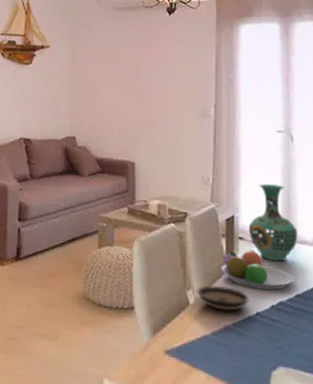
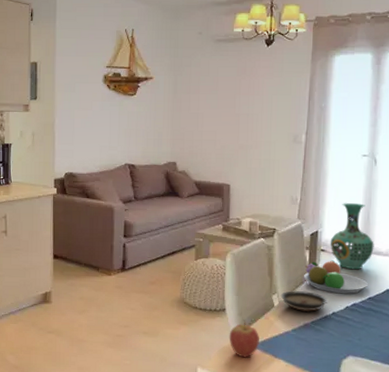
fruit: none [139,320,174,368] -> present [229,319,259,358]

